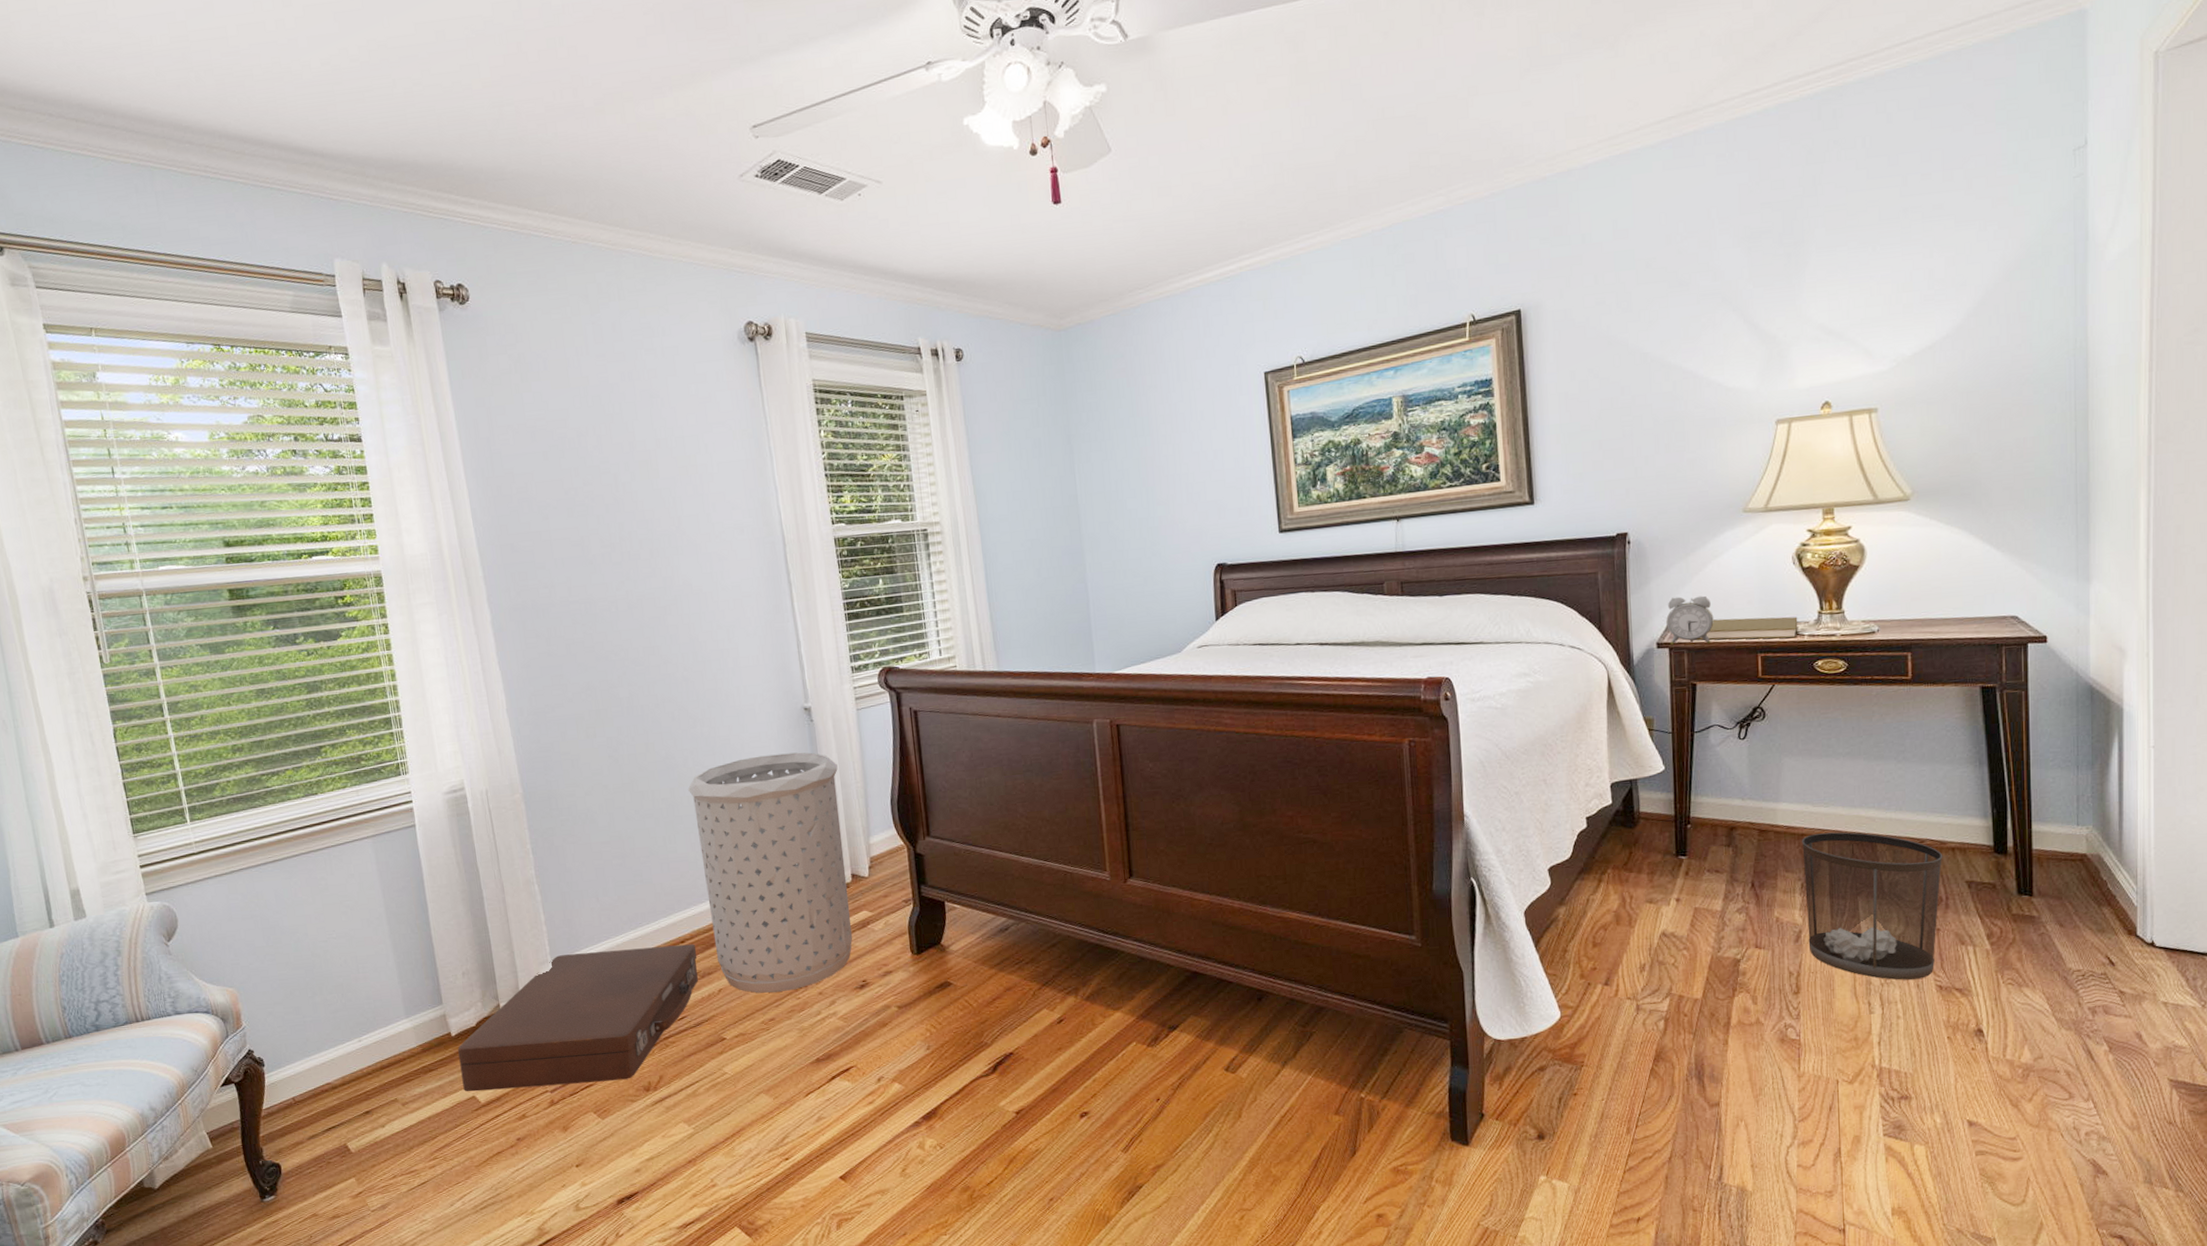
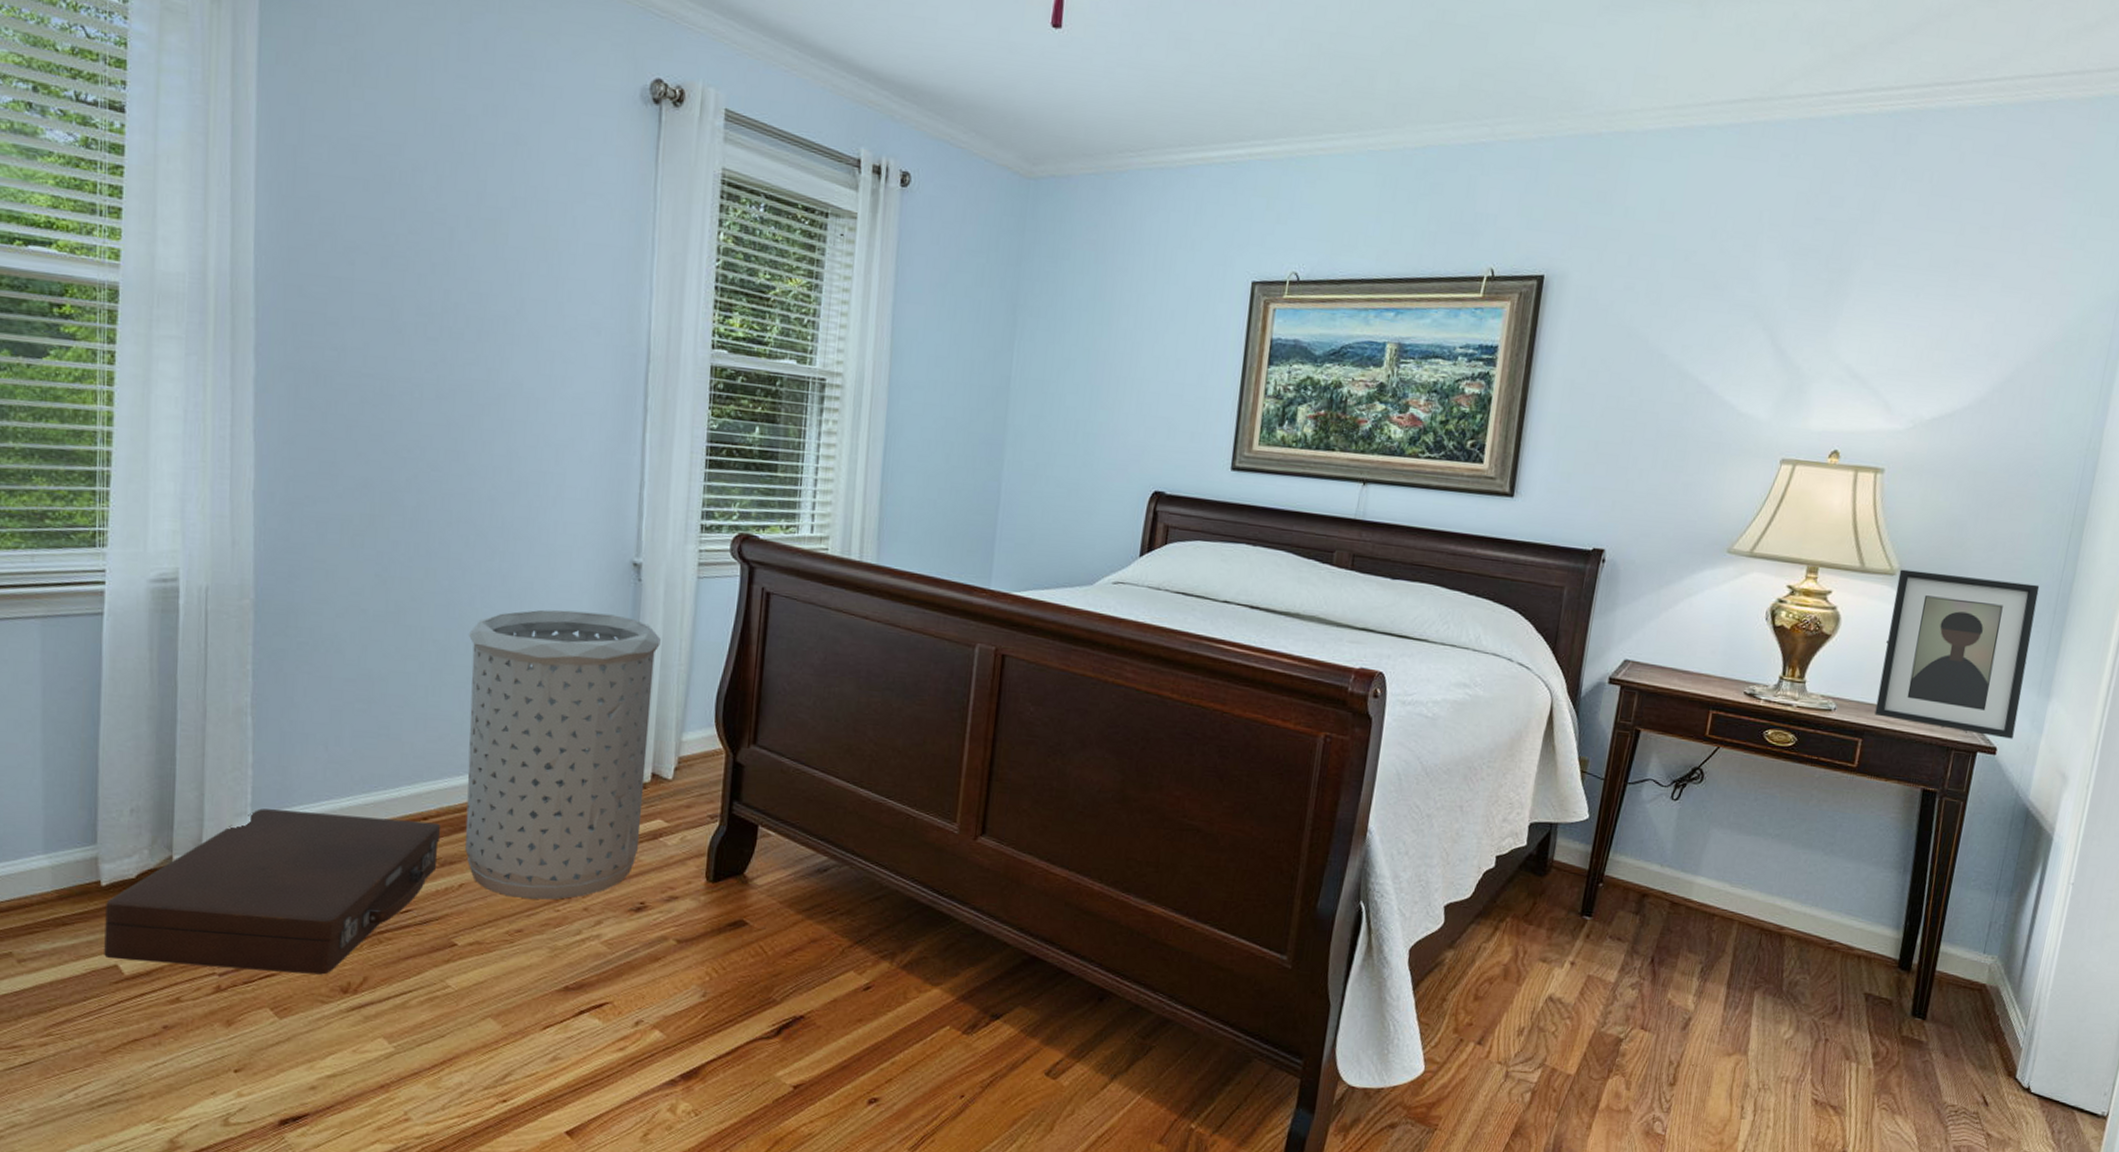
alarm clock: present [1666,595,1714,645] -> none [1622,630,1674,690]
book: present [1697,616,1798,640] -> none [1651,663,1758,701]
waste bin: present [1802,832,1943,980] -> none [1695,916,1848,1089]
picture frame: none [1913,481,2061,629] -> present [1874,569,2040,739]

